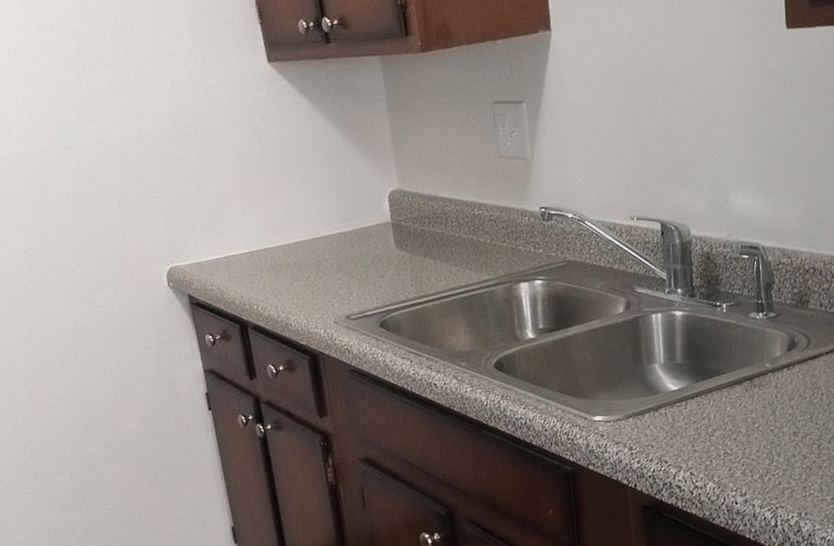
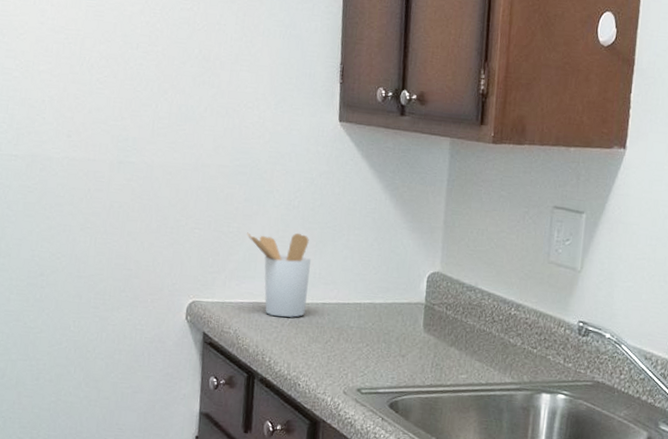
utensil holder: none [206,180,281,265] -> present [247,232,312,318]

